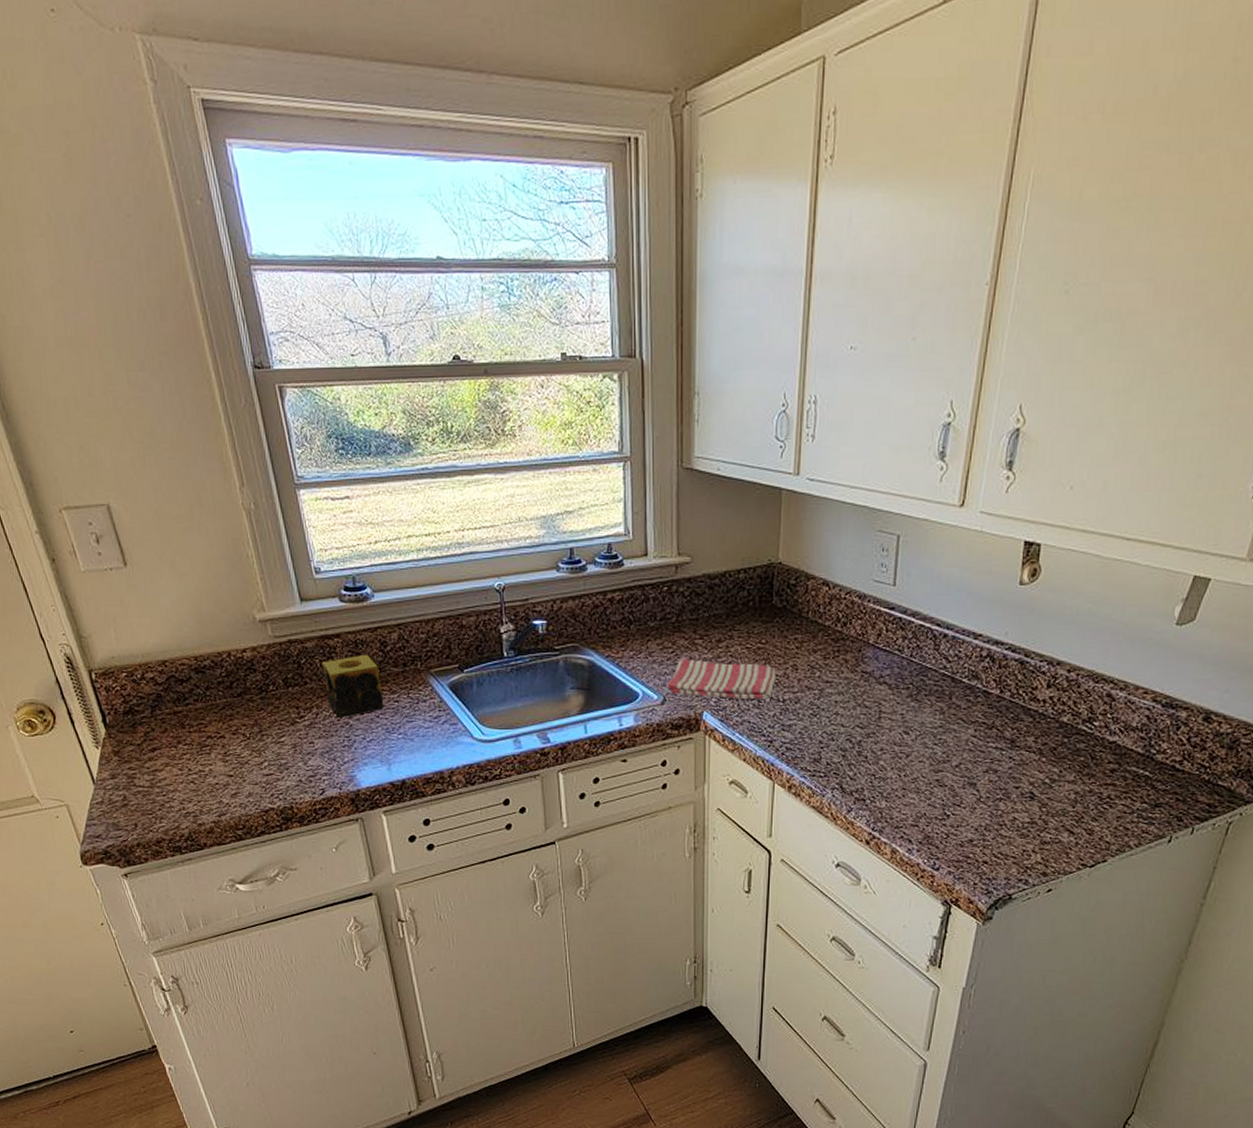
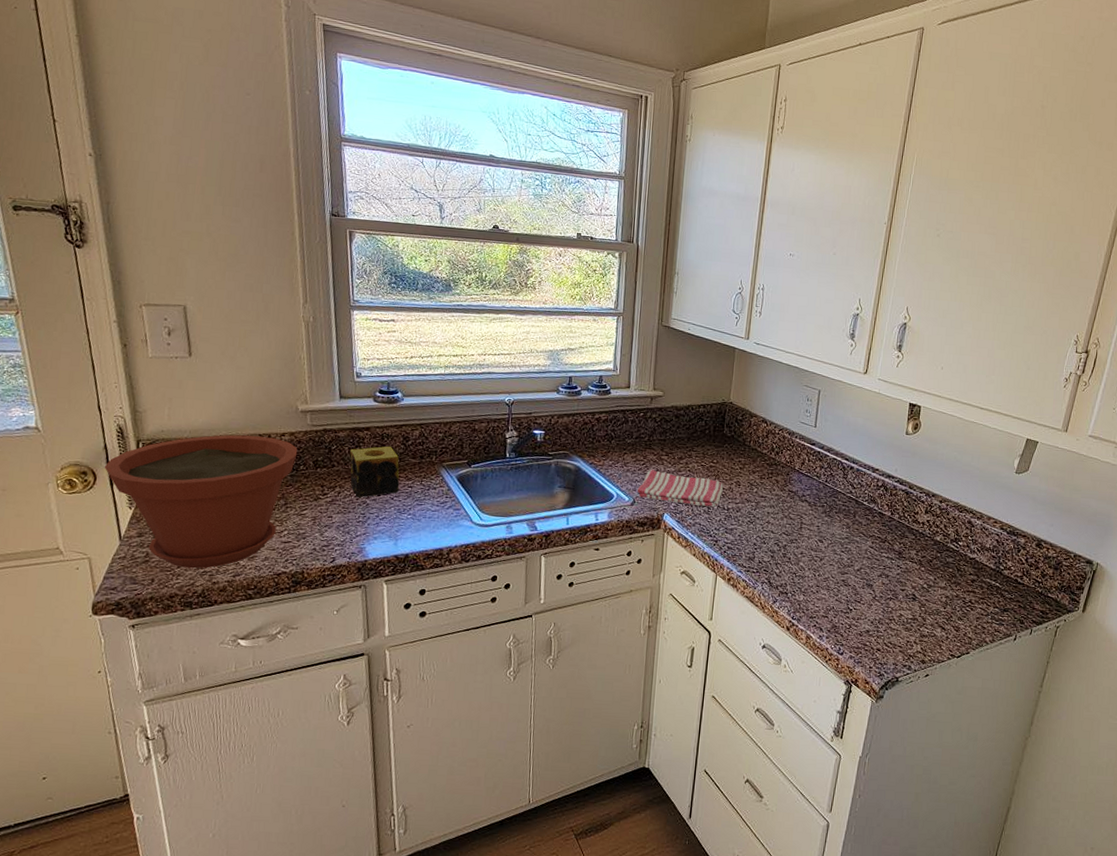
plant pot: none [60,654,264,810] -> present [104,434,298,569]

